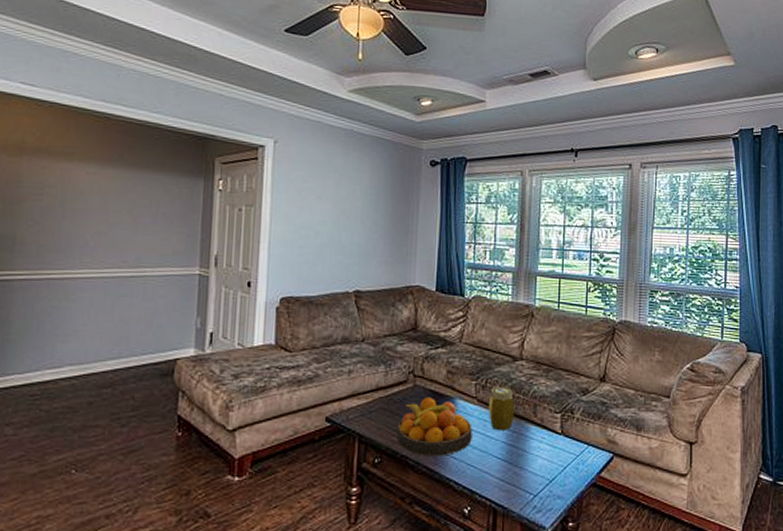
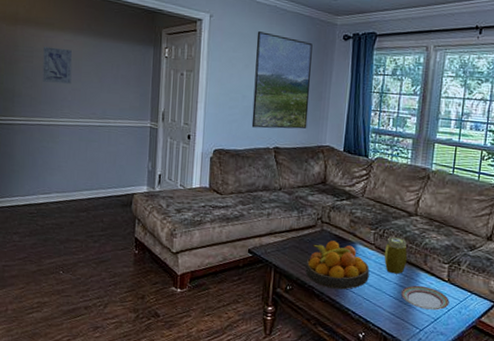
wall art: none [55,181,98,226] -> present [42,46,73,84]
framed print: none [326,158,396,270] -> present [251,31,313,129]
plate: none [509,441,565,470] -> present [400,285,450,310]

